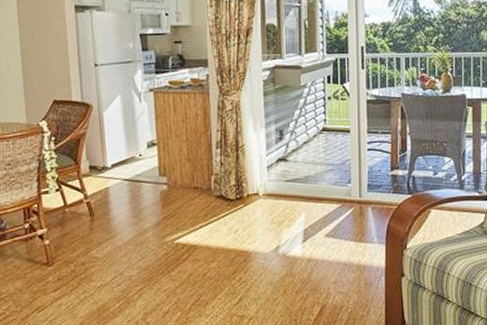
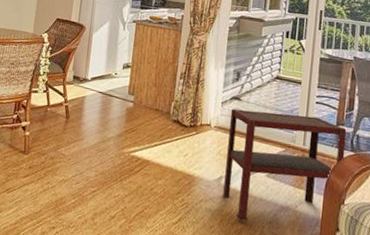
side table: none [278,165,402,287] -> present [223,108,347,221]

